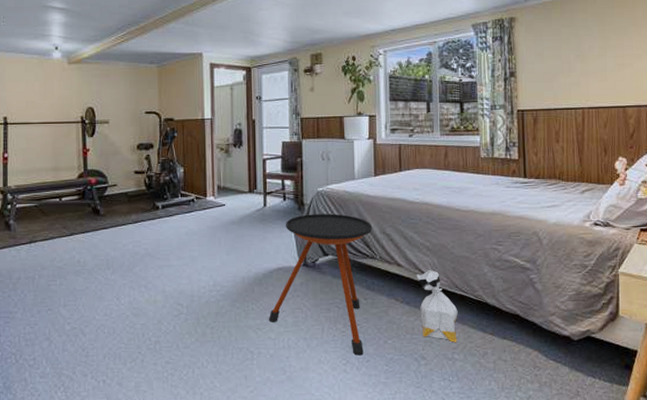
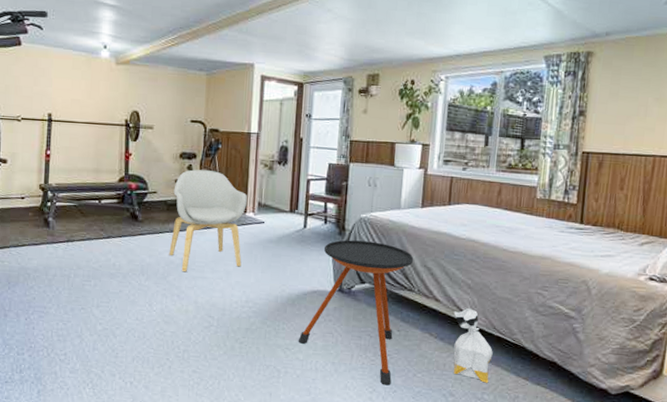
armchair: none [133,159,206,262] -> present [169,169,247,273]

